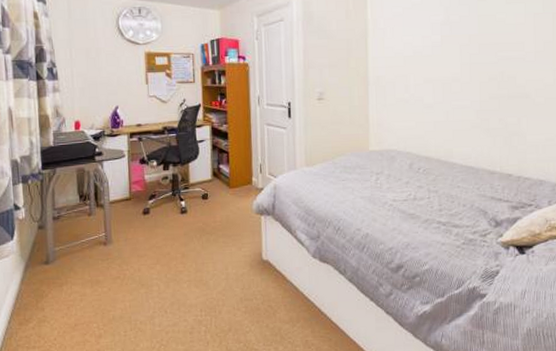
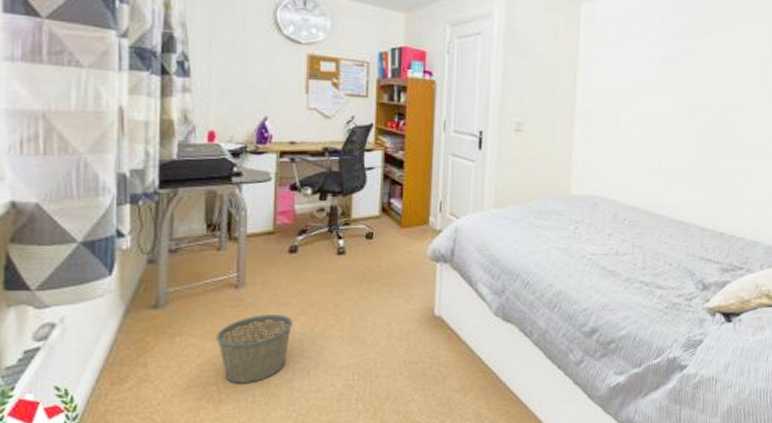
basket: none [93,264,150,322] -> present [216,314,292,384]

